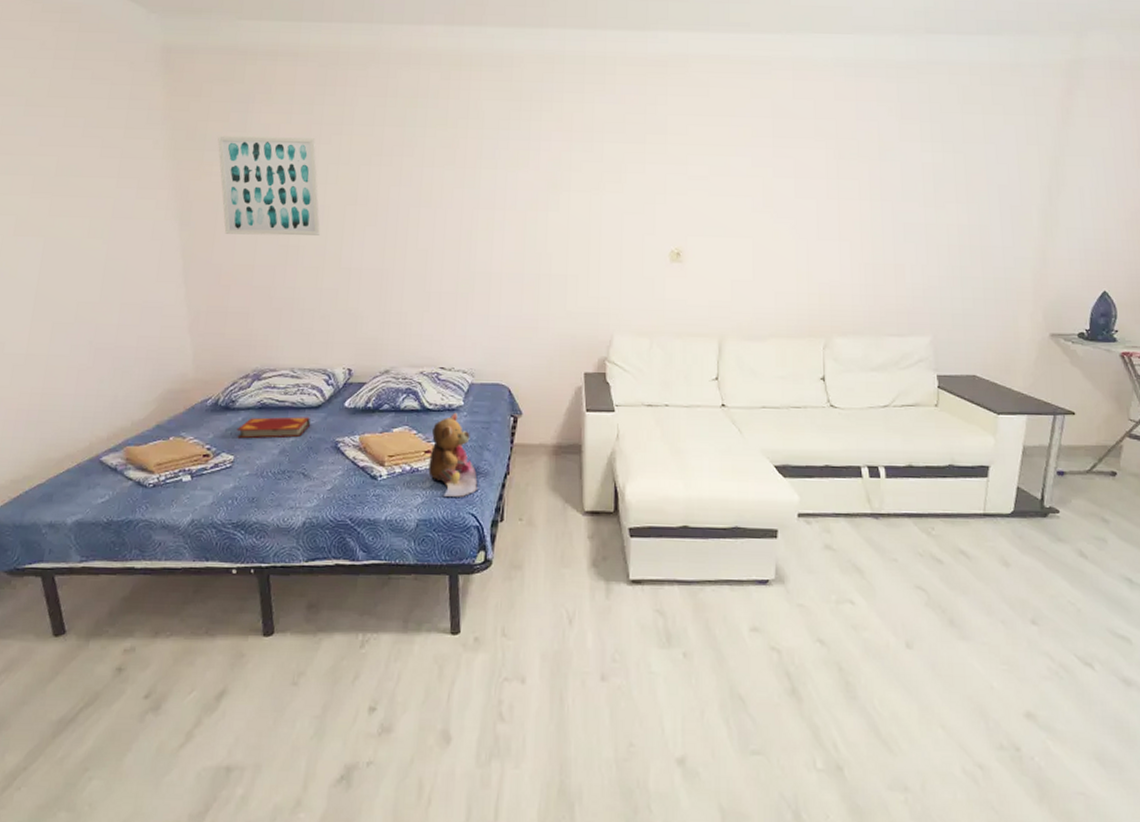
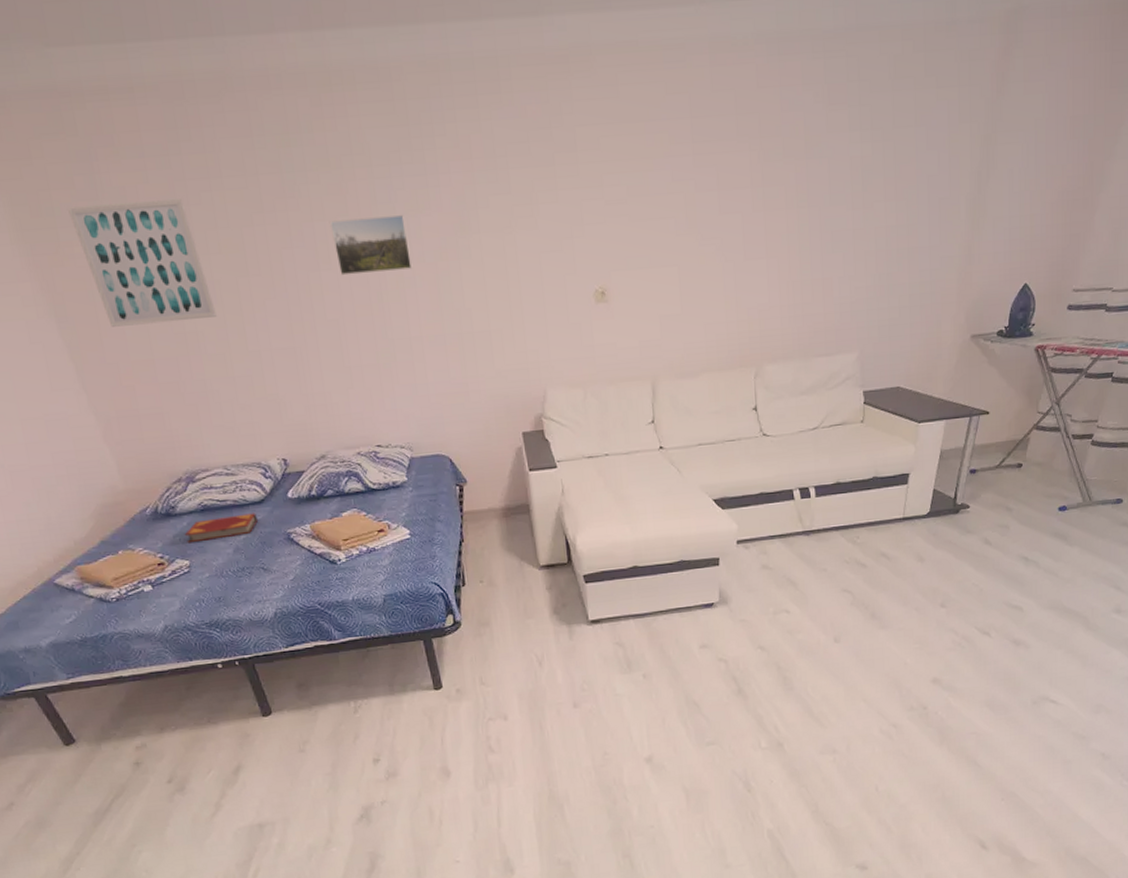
teddy bear: present [428,412,478,497] -> none [381,489,436,571]
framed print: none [436,168,505,215] -> present [329,214,413,276]

